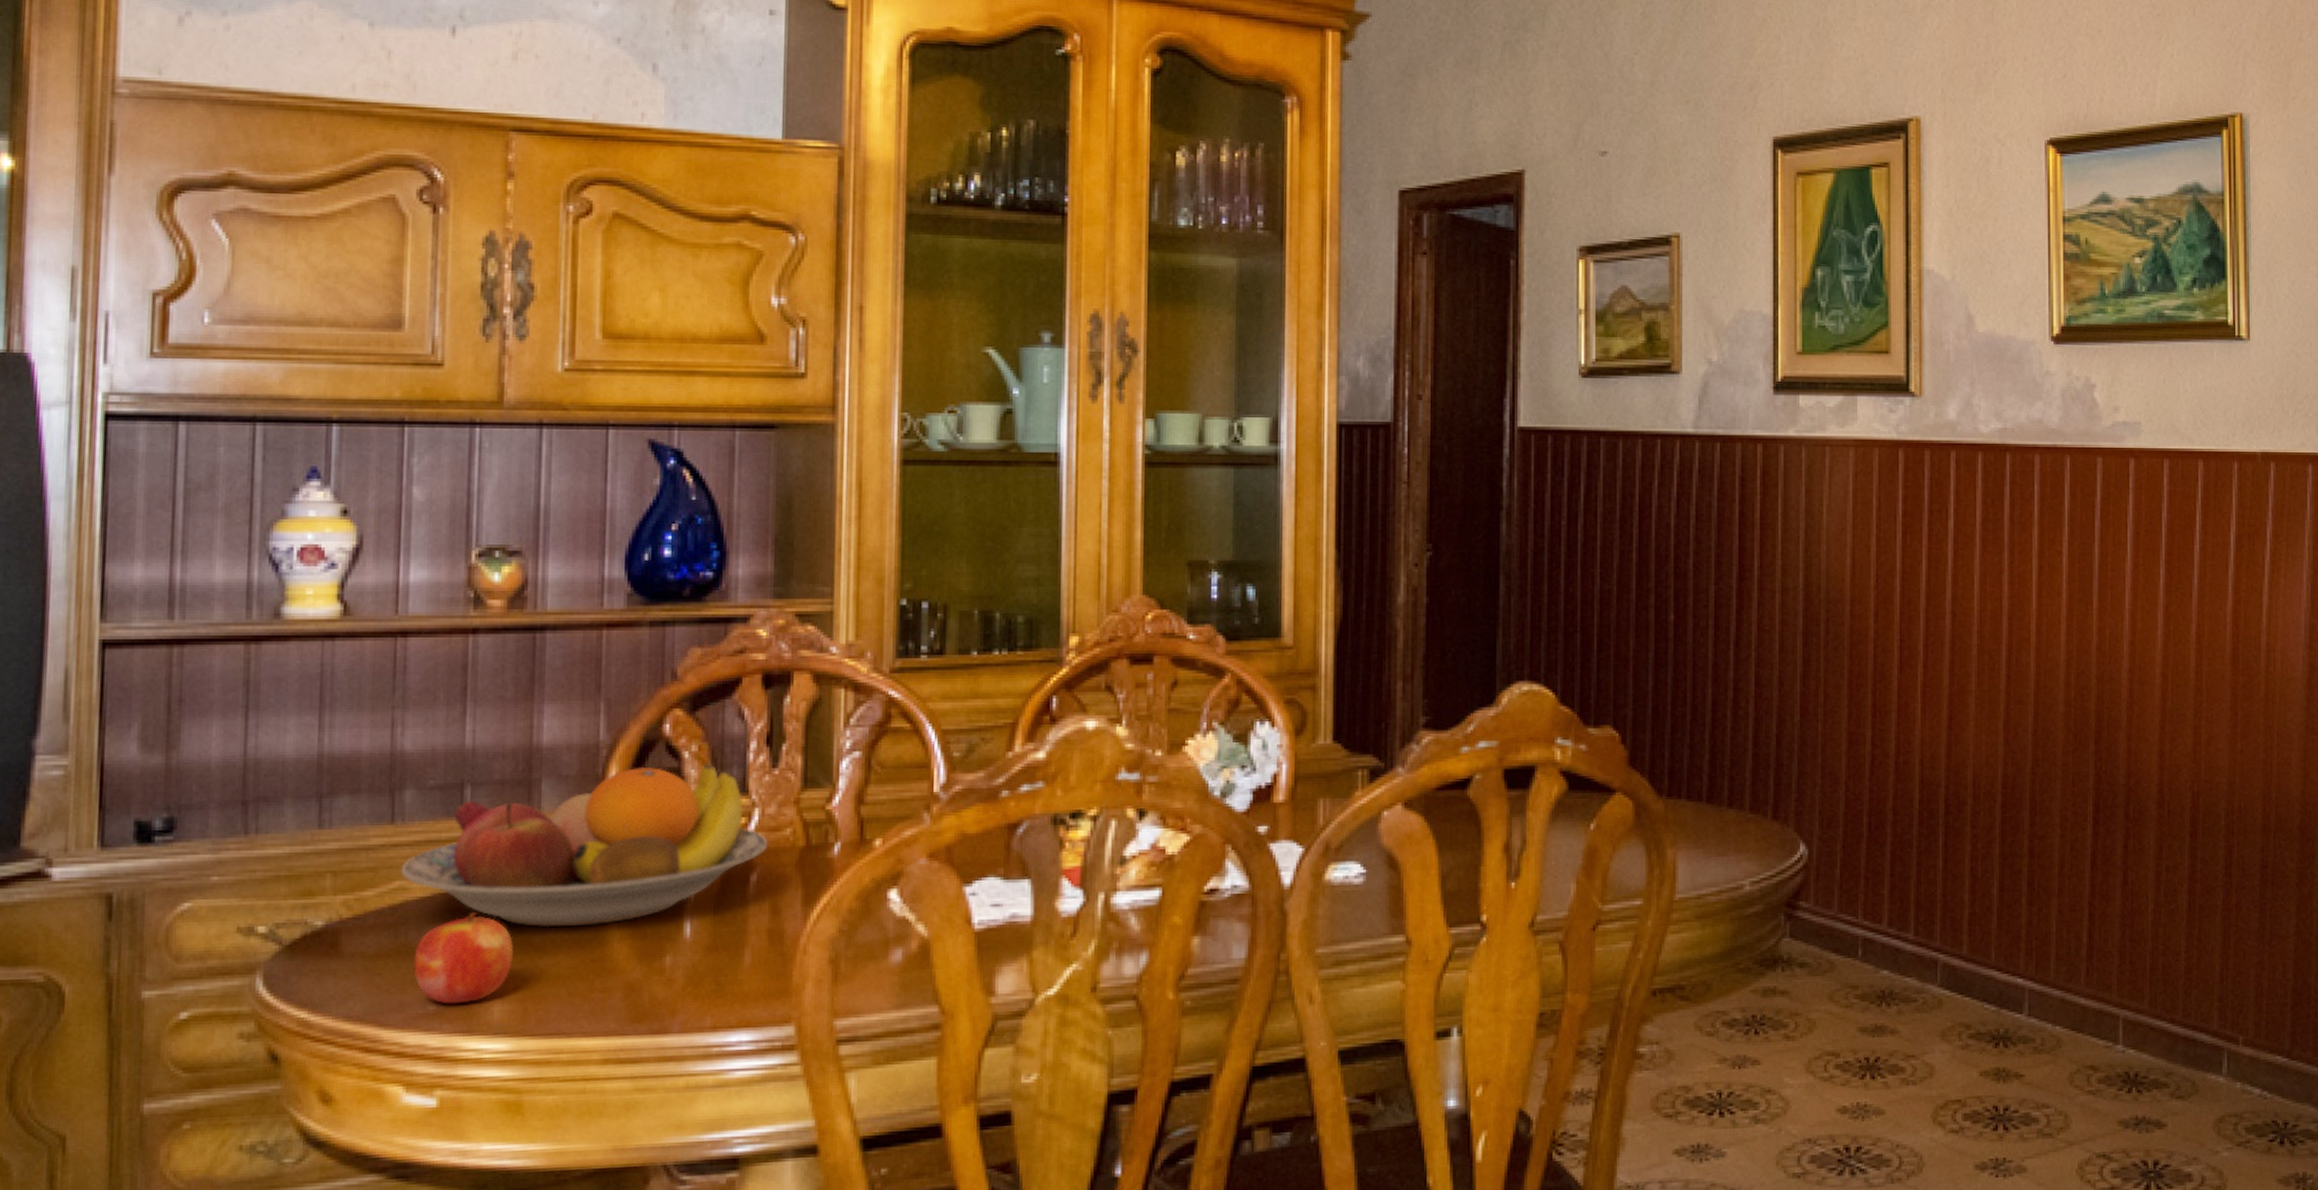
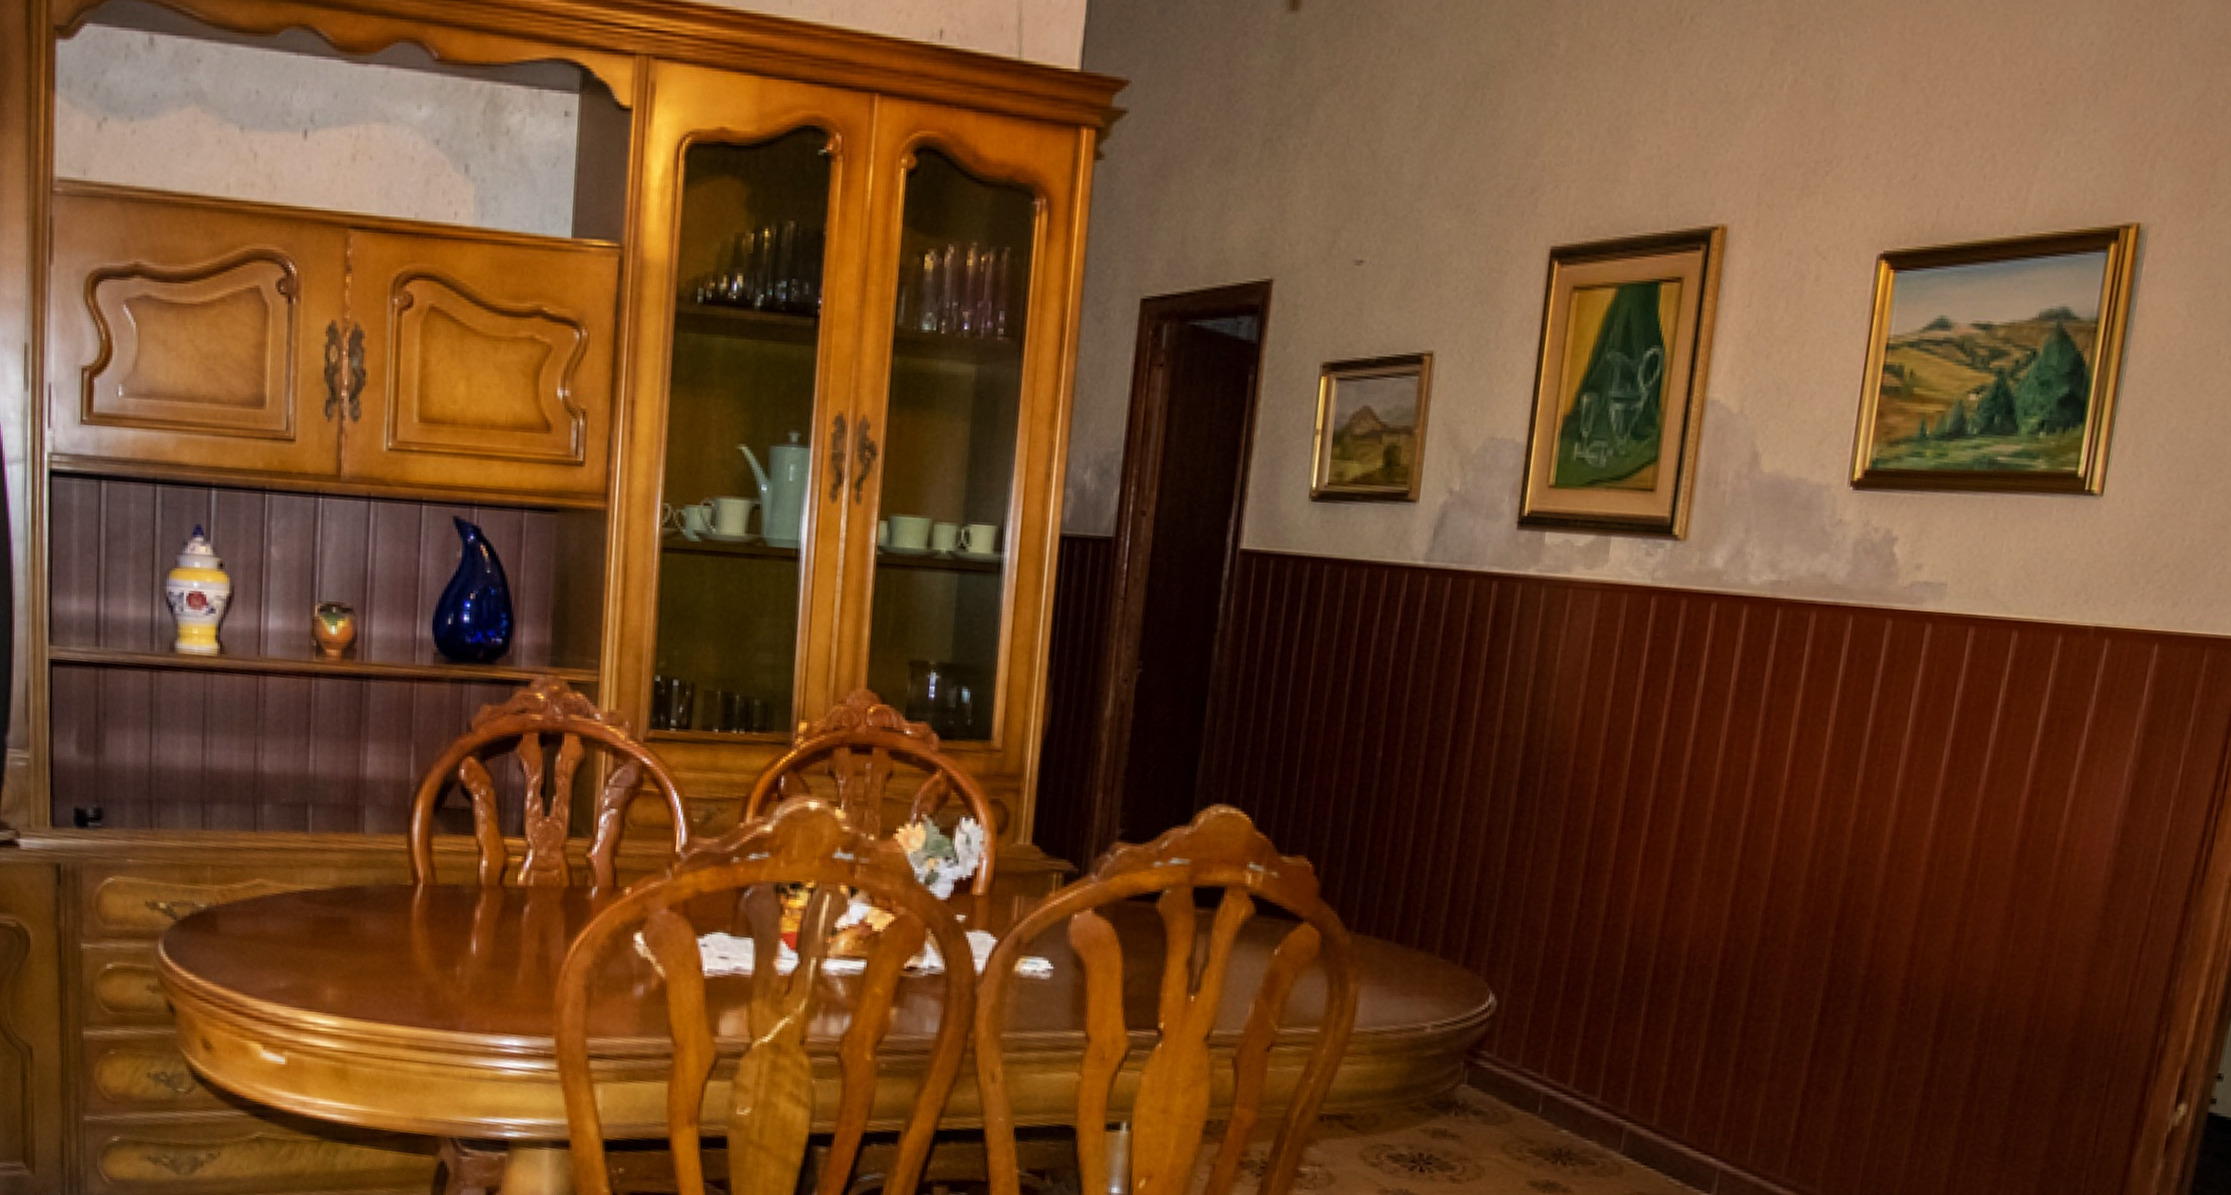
fruit bowl: present [400,762,768,928] -> none [260,804,539,934]
apple: present [413,911,514,1005] -> none [269,910,343,985]

